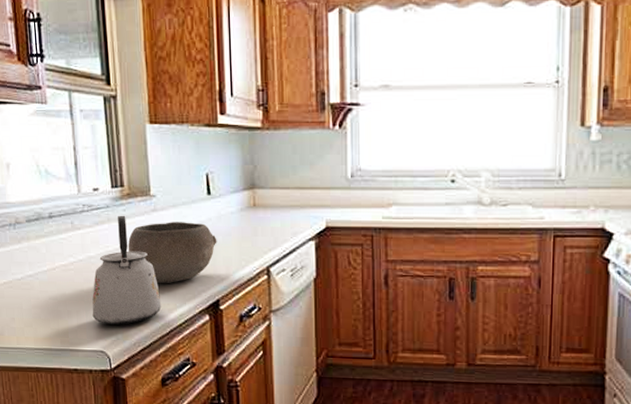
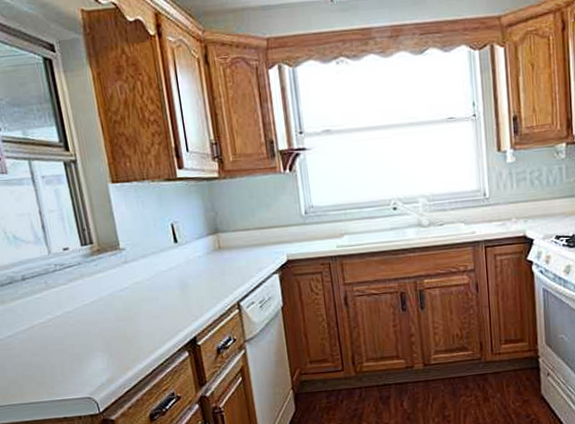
kettle: present [92,215,162,325] -> none [73,270,142,372]
bowl: present [128,222,217,284] -> none [103,269,189,329]

